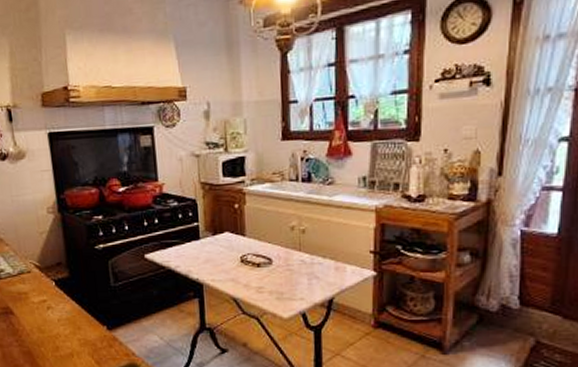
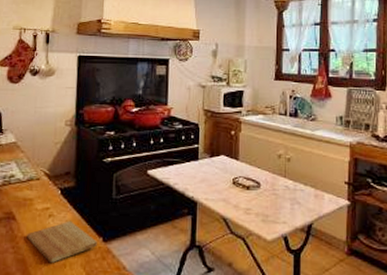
cutting board: none [28,311,102,353] -> present [27,220,97,263]

